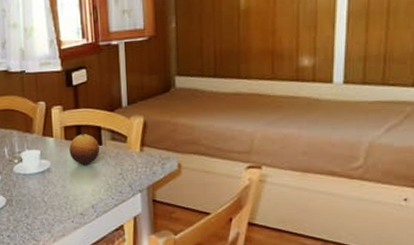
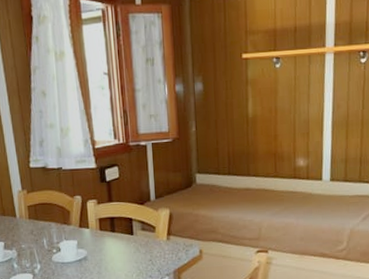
fruit: present [69,134,100,165] -> none [104,225,132,253]

